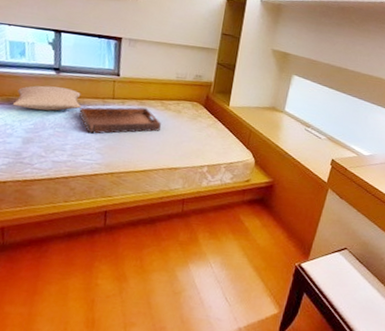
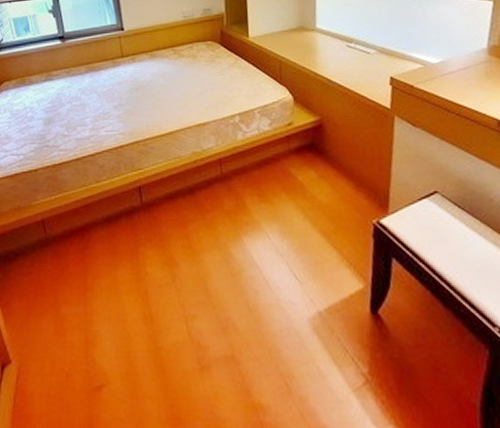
pillow: present [12,85,81,111] -> none [27,55,92,87]
serving tray: present [79,107,162,134] -> none [91,59,179,101]

